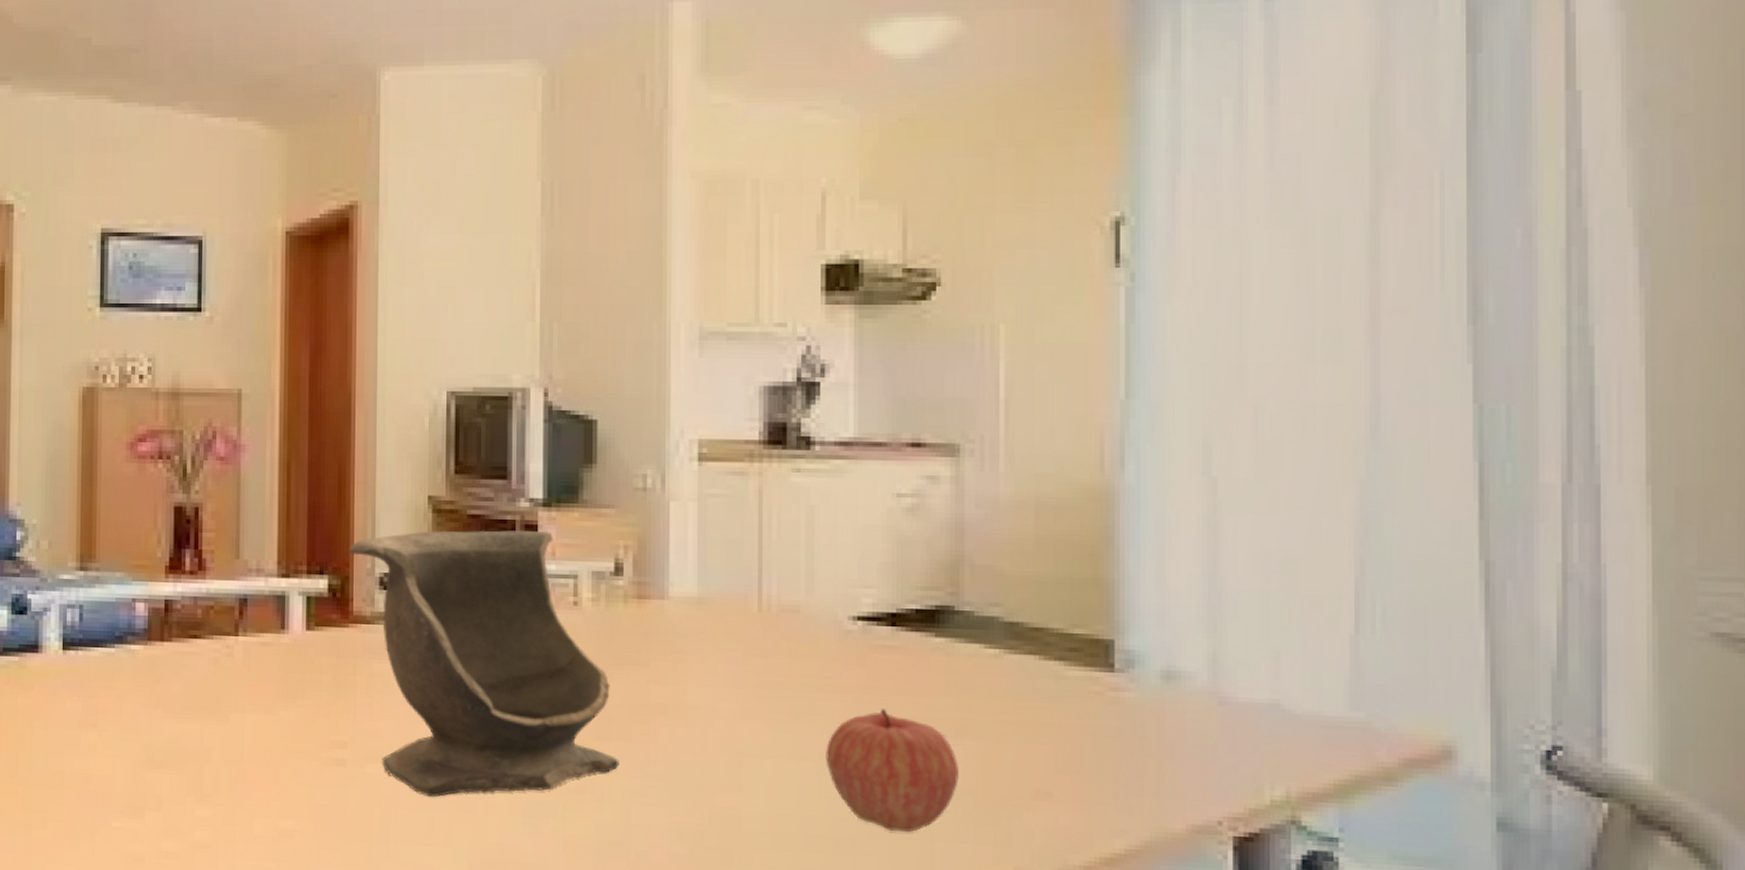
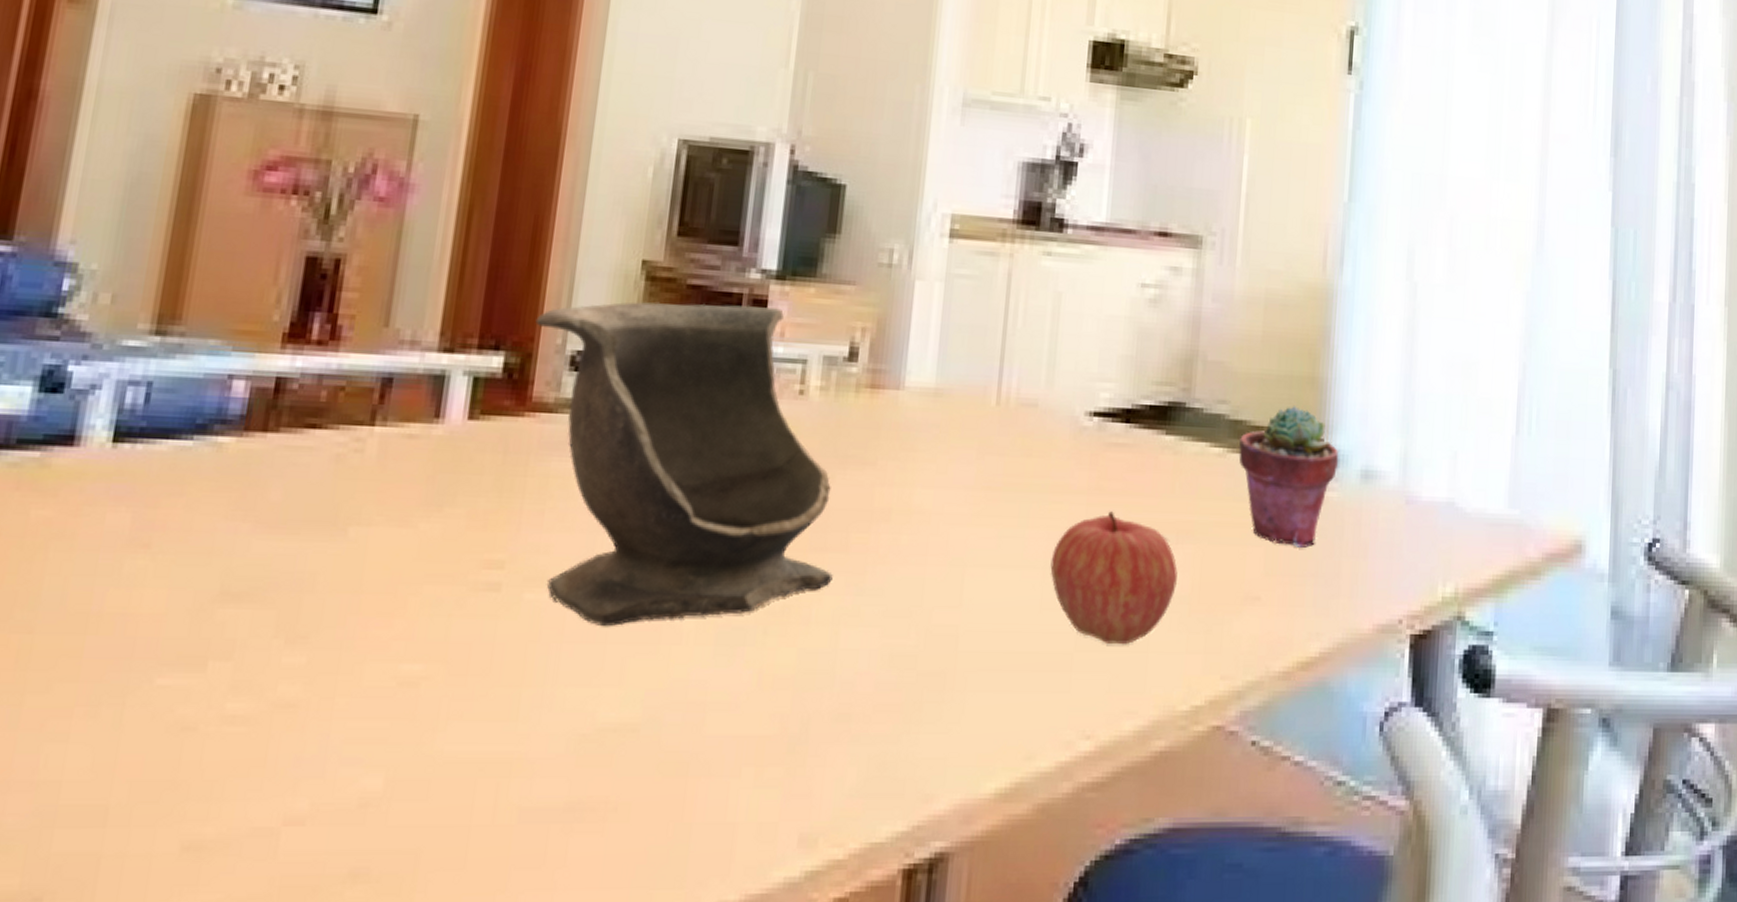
potted succulent: none [1017,607,1134,747] -> present [1238,406,1339,548]

